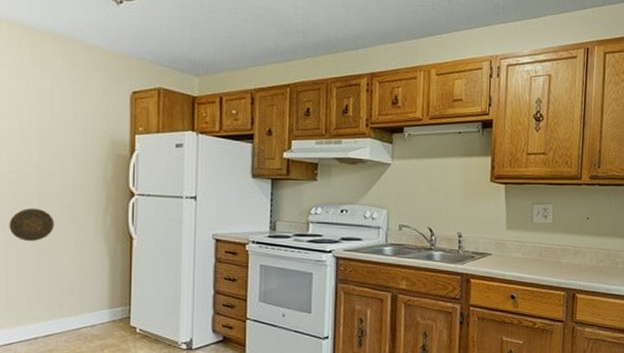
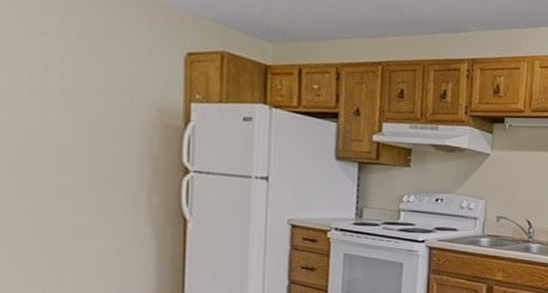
decorative plate: present [9,208,55,242] -> none [15,180,81,221]

